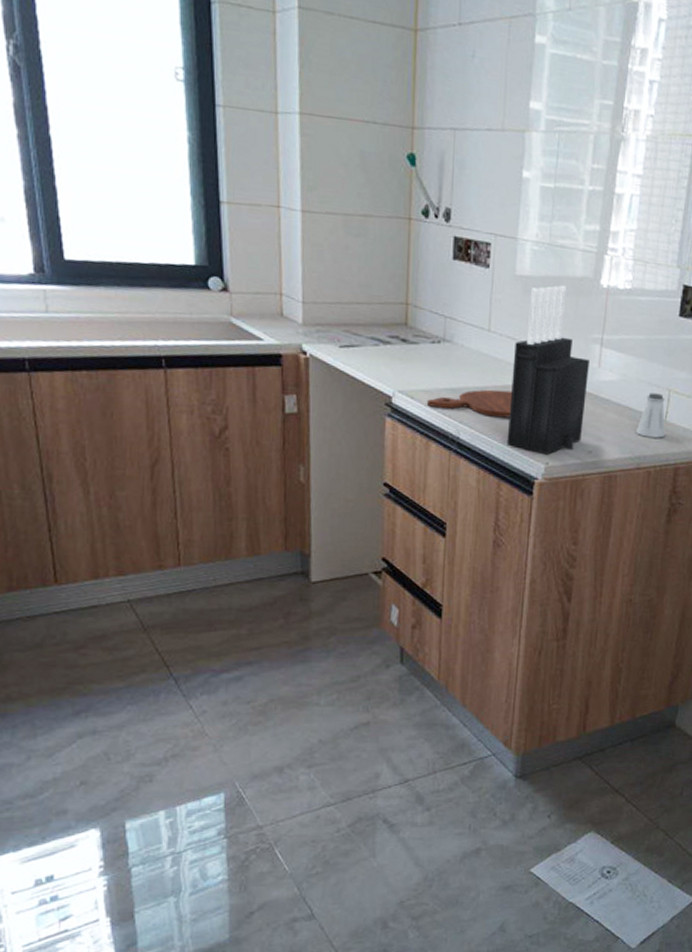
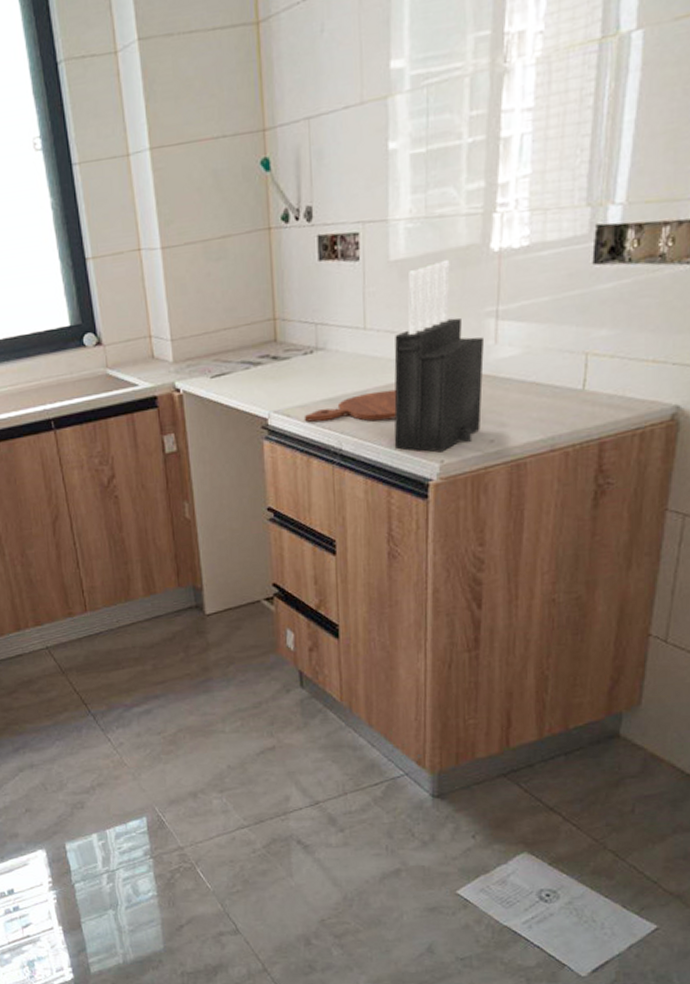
saltshaker: present [637,393,666,438] -> none [548,359,585,413]

